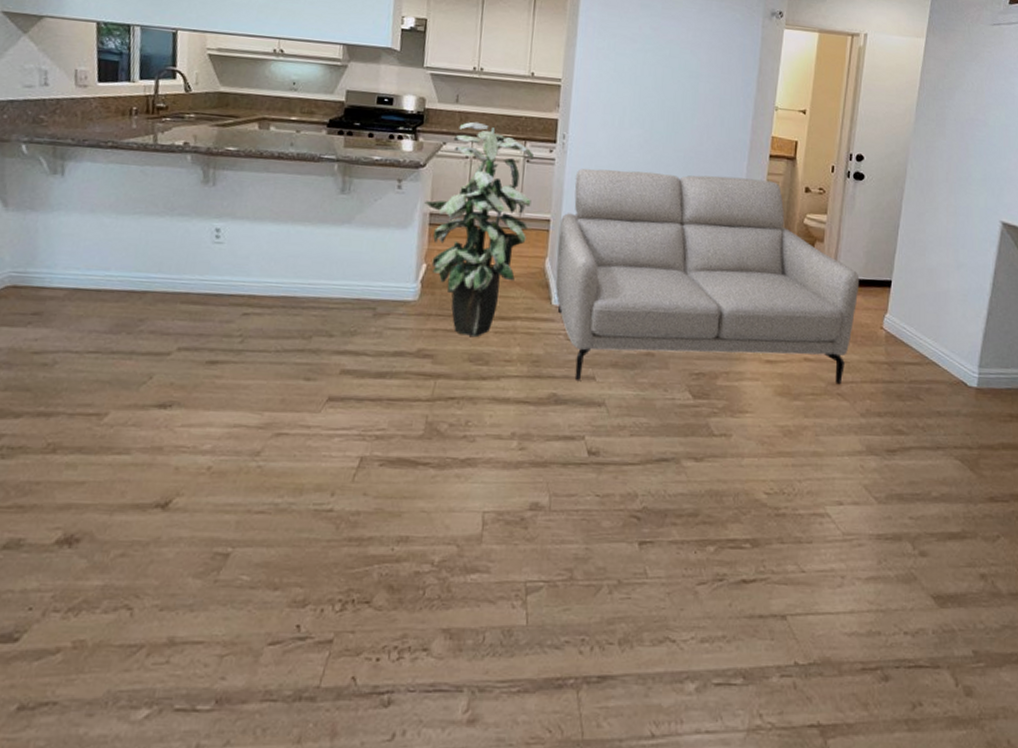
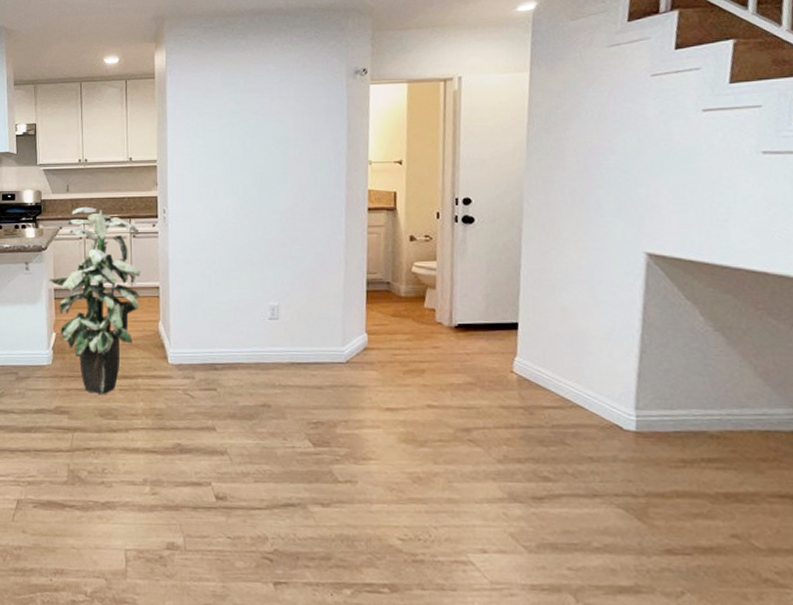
sofa: present [555,168,860,385] -> none [168,233,481,432]

